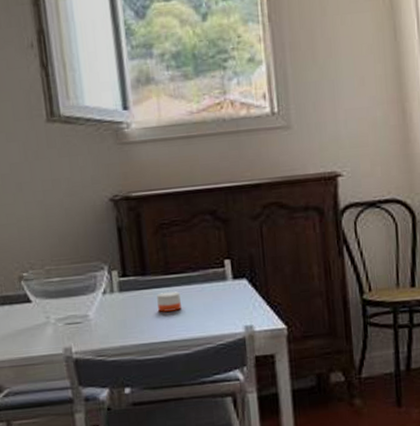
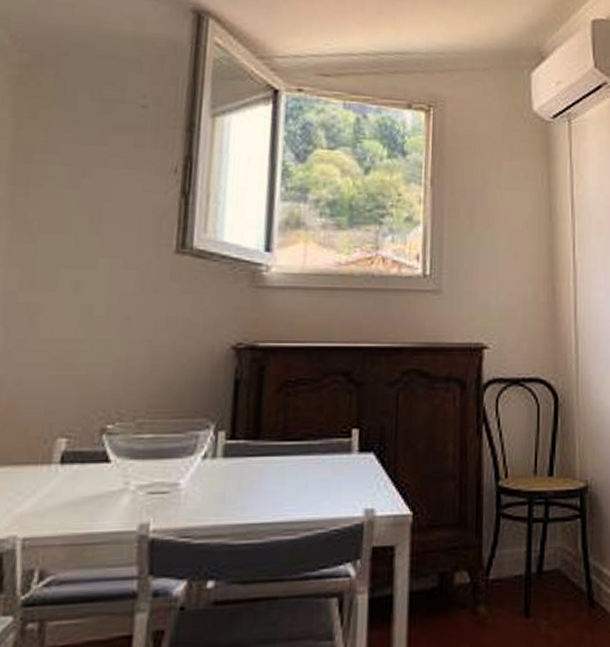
candle: present [157,291,181,313] -> none [266,462,295,487]

